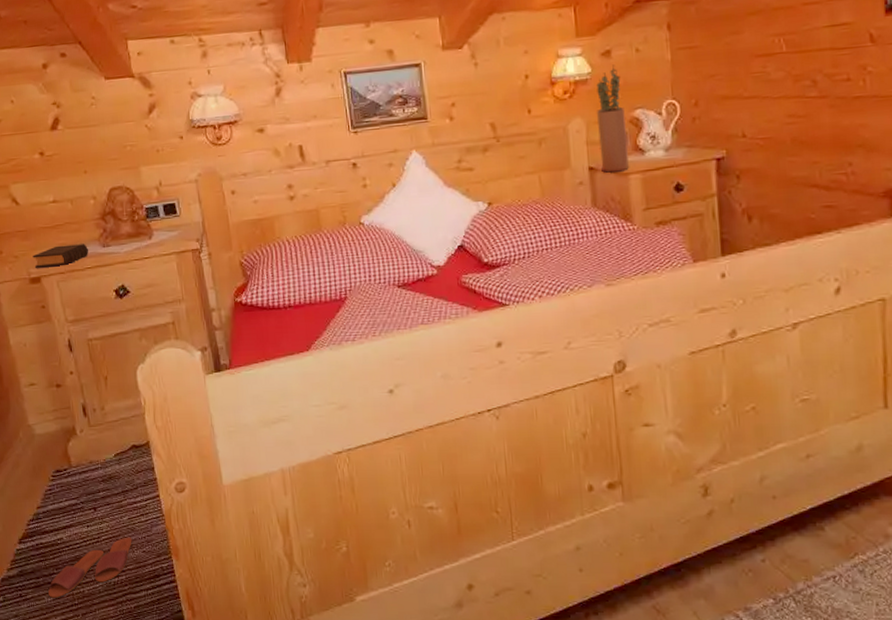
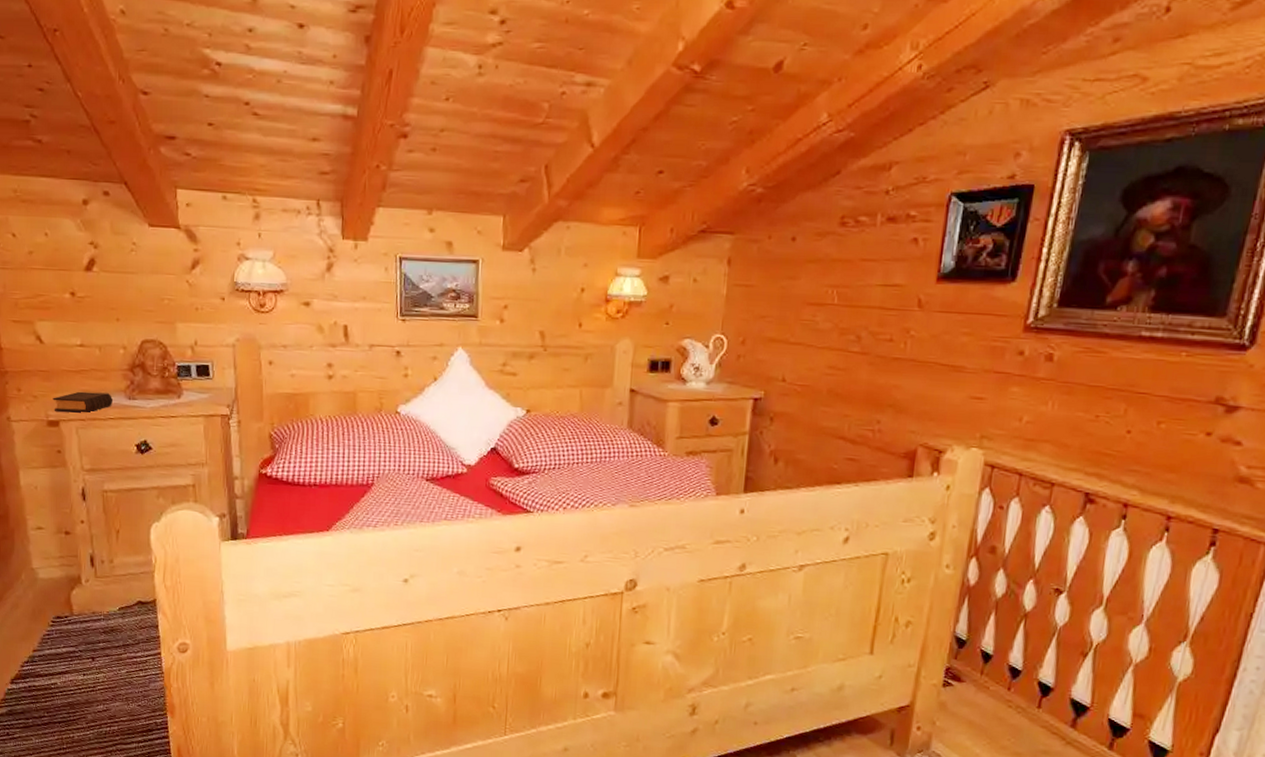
slippers: present [48,537,132,598] -> none [37,689,128,741]
vase: present [596,64,629,173] -> none [642,291,674,398]

